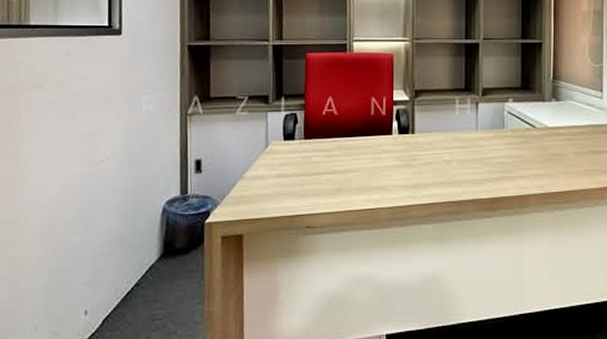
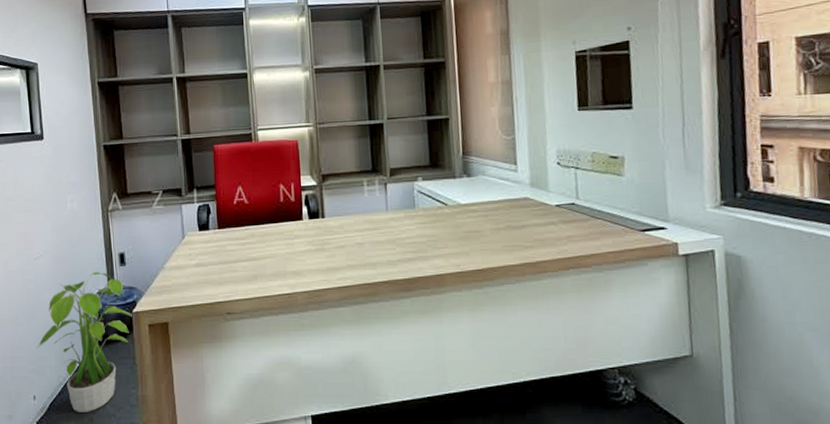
potted plant: none [93,177,206,329] -> present [37,271,134,412]

